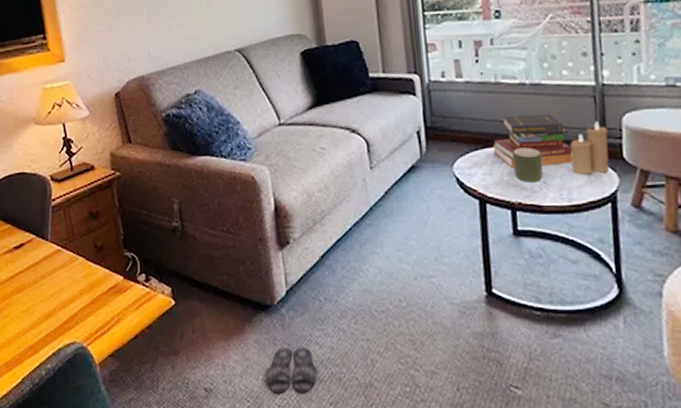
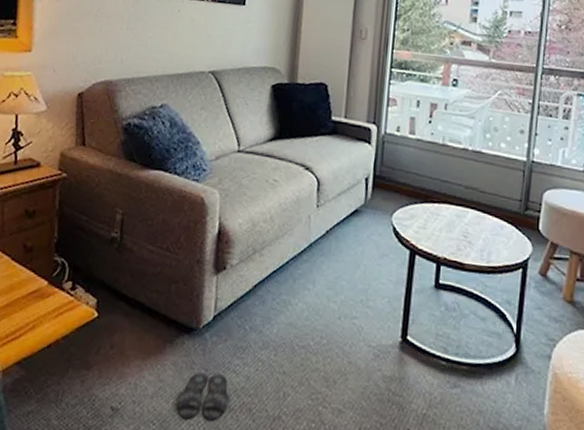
books: present [492,113,573,168] -> none [430,177,498,228]
mug: present [512,147,543,184] -> none [445,207,472,243]
candle: present [570,122,609,175] -> none [494,194,530,241]

